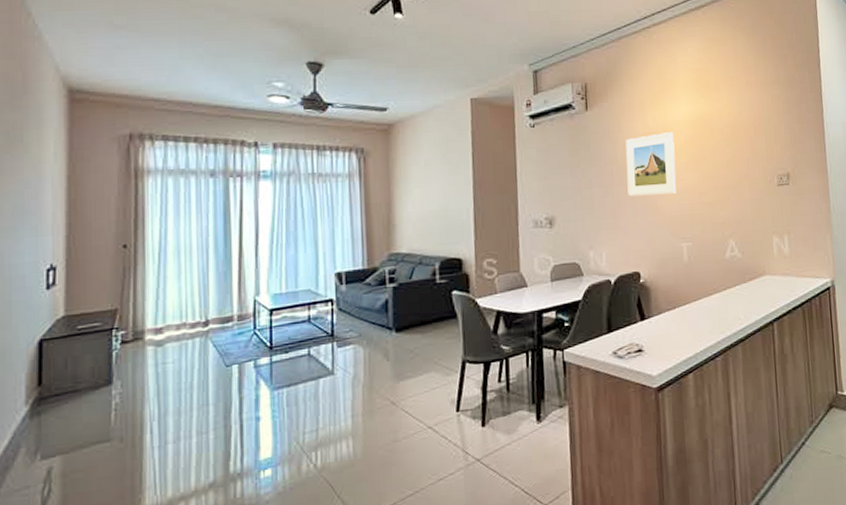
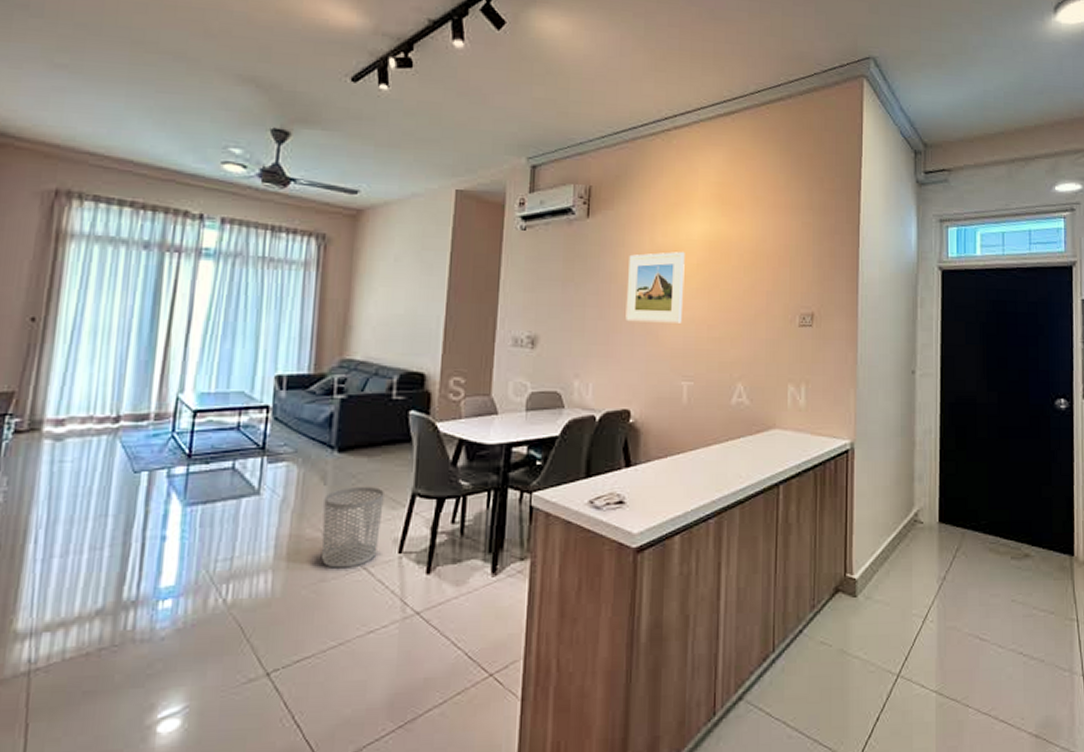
waste bin: none [389,358,439,430] -> present [321,486,384,568]

